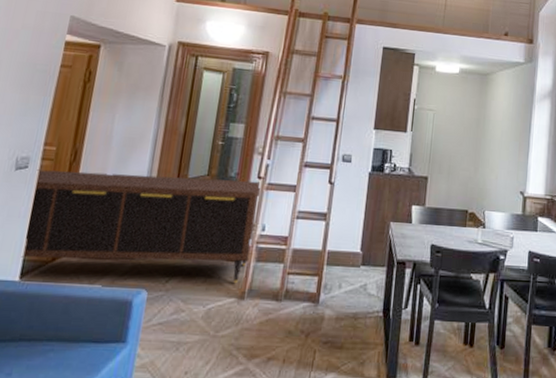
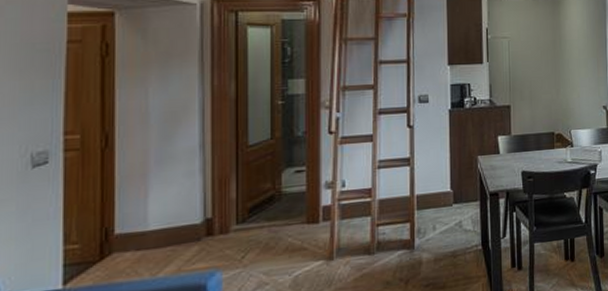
sideboard: present [21,169,260,284] -> none [60,137,334,263]

